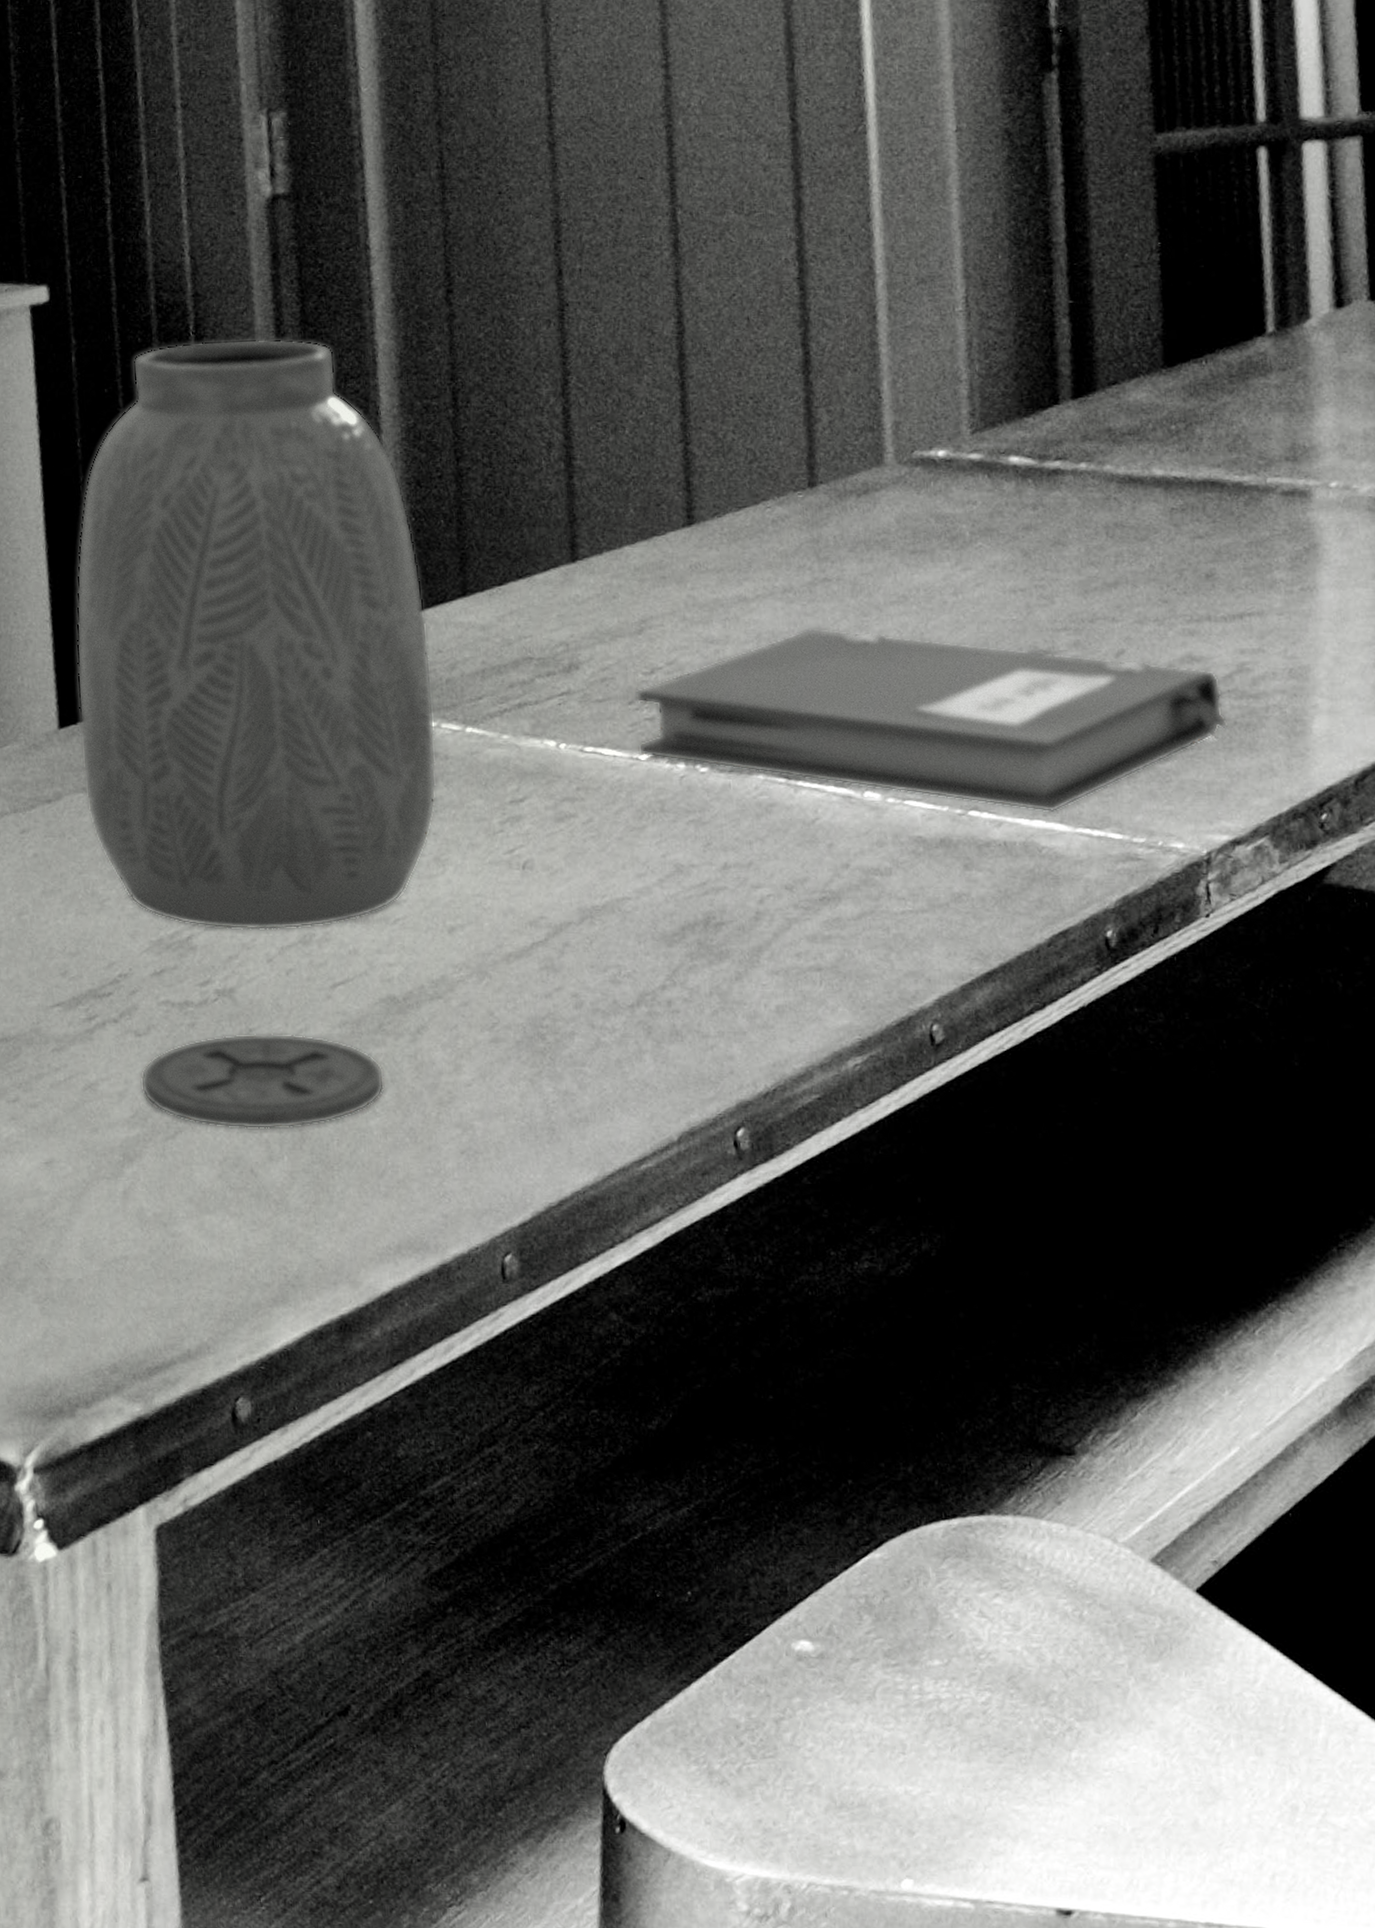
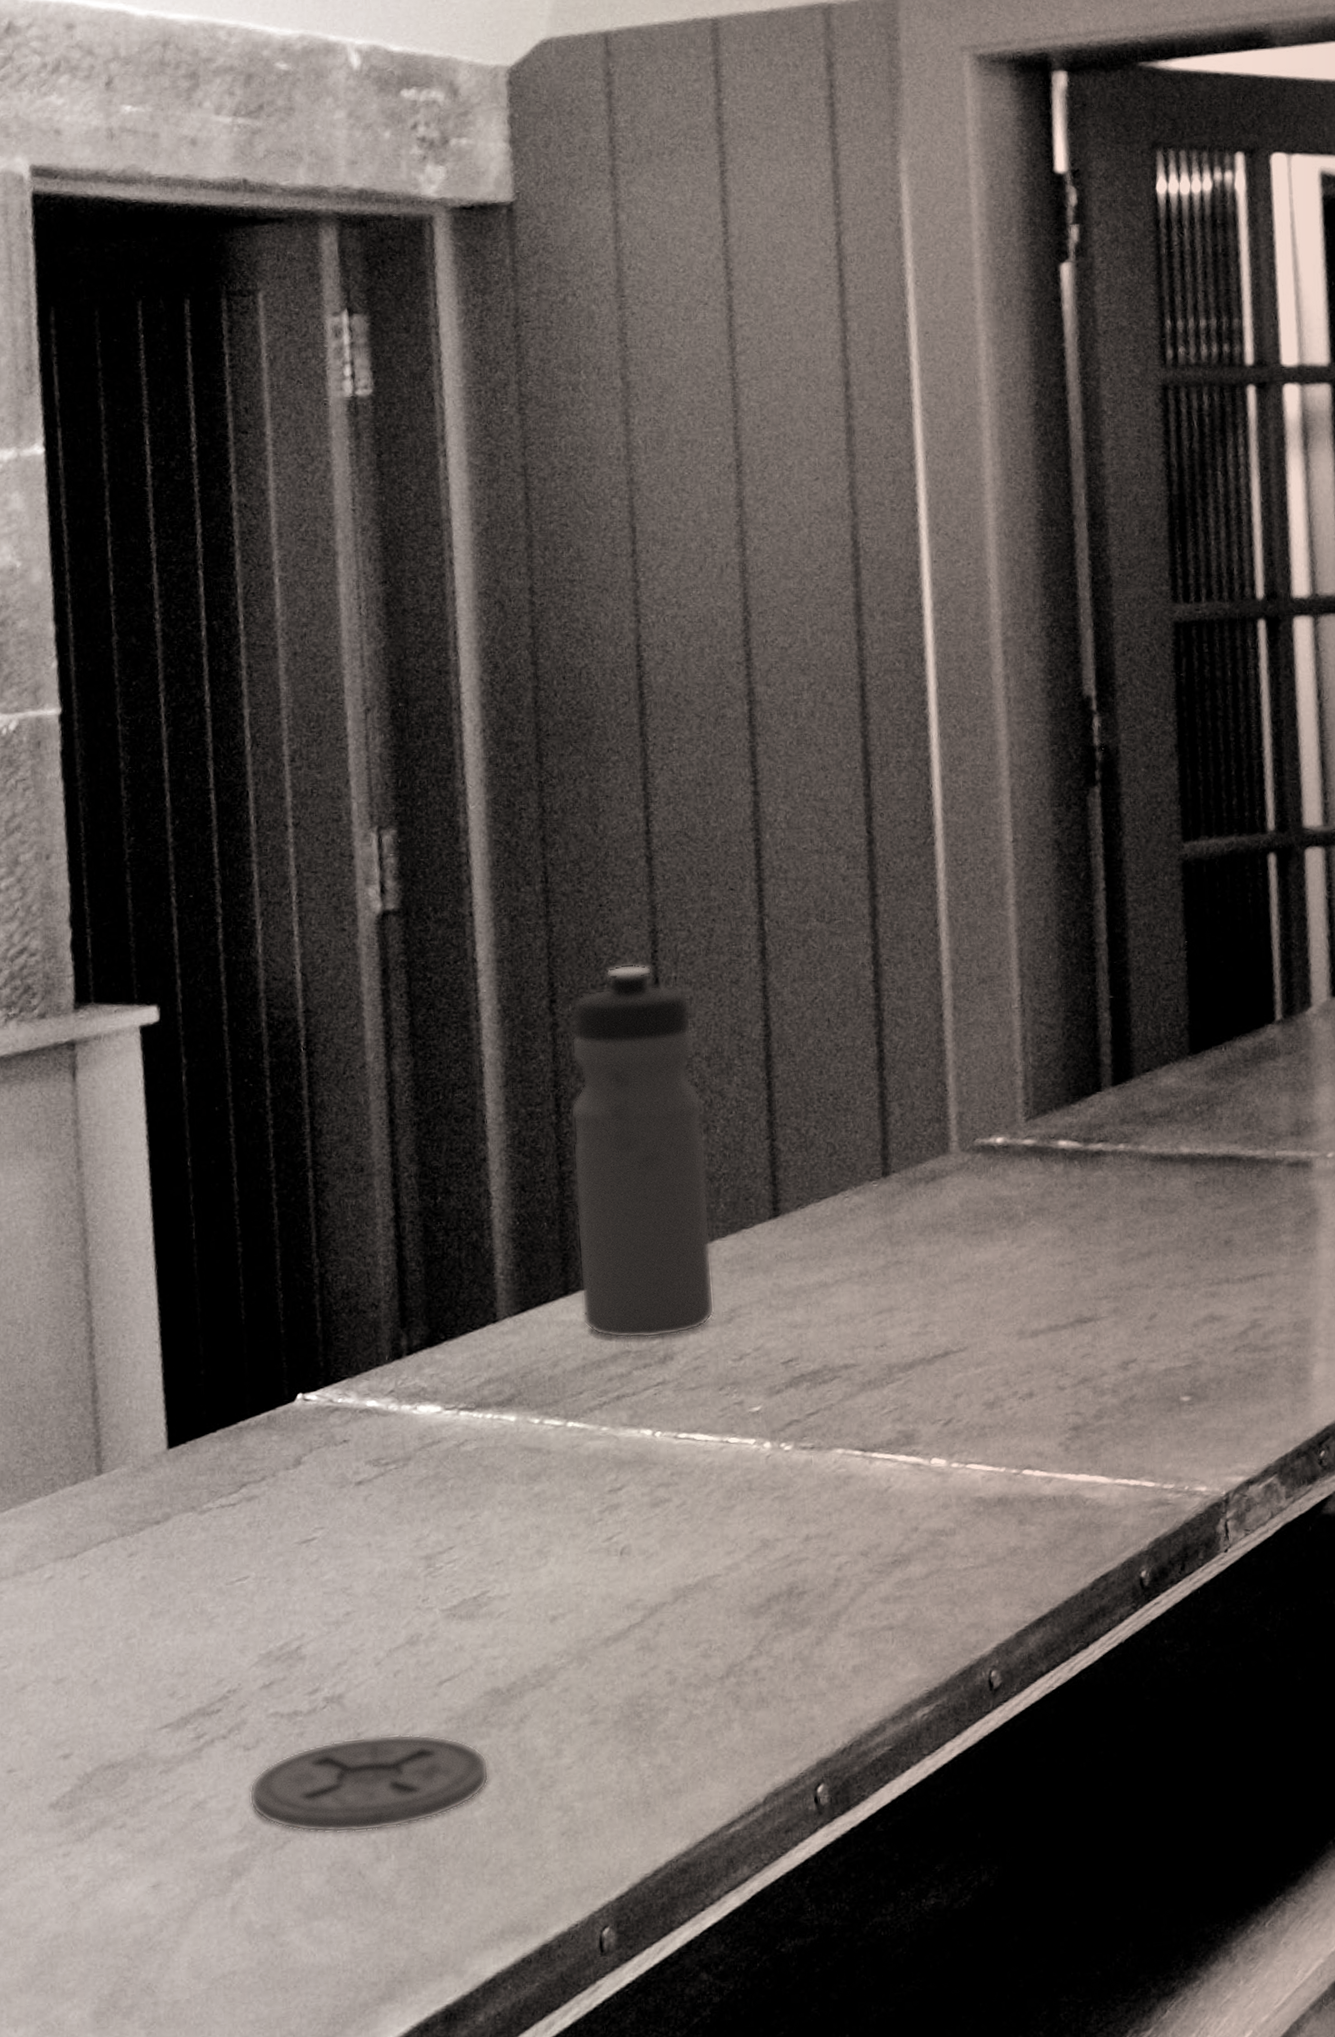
vase: present [76,339,437,931] -> none [186,1052,540,1637]
water bottle: none [468,254,624,646] -> present [570,964,715,1339]
notebook: present [635,628,1229,813] -> none [725,1308,1244,1467]

